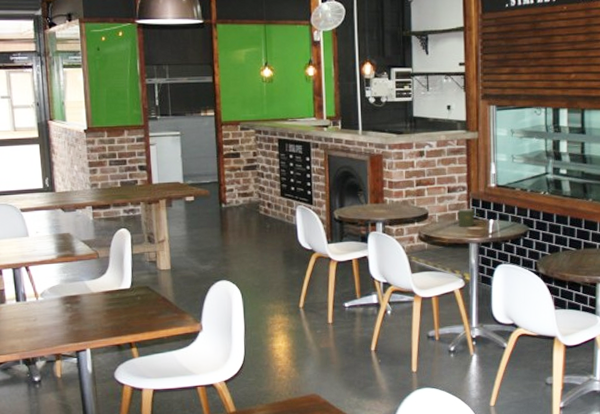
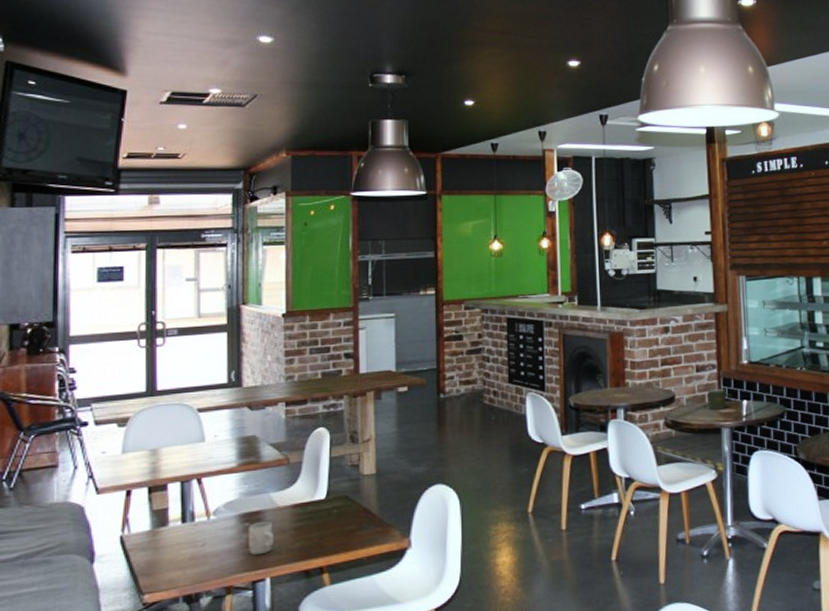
mug: none [69,304,92,331] -> present [247,521,275,556]

